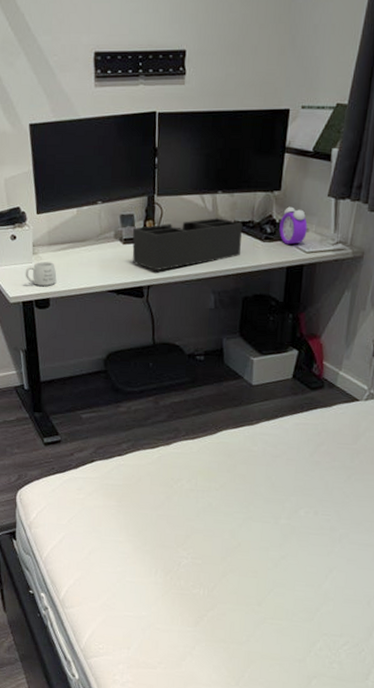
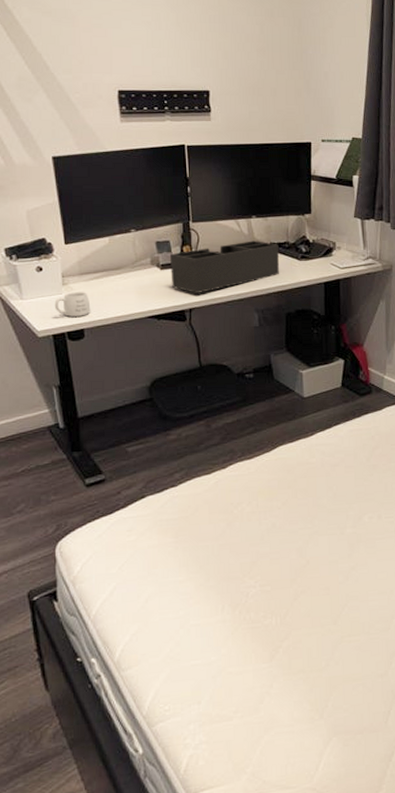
alarm clock: present [279,206,308,245] -> none [313,227,339,262]

